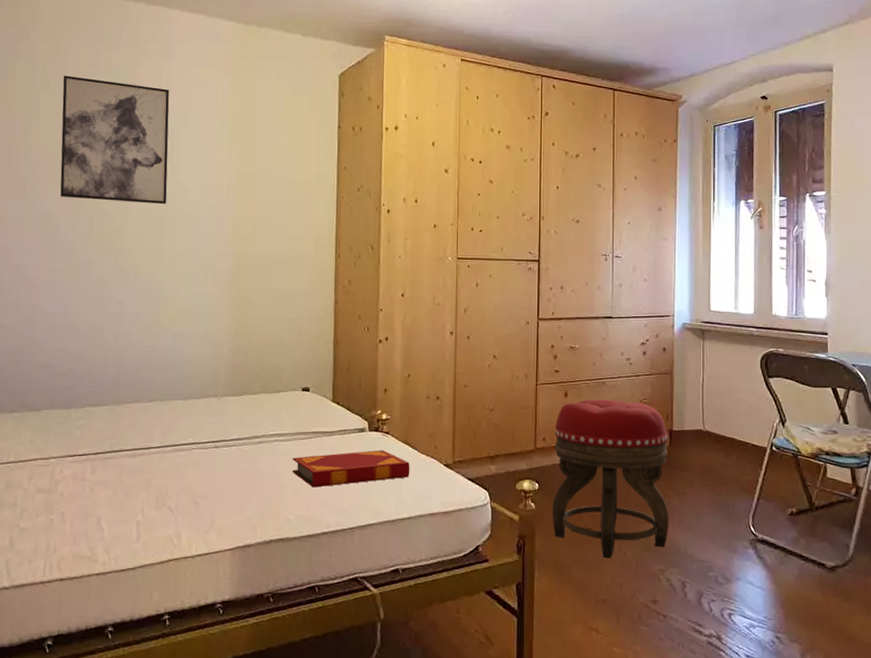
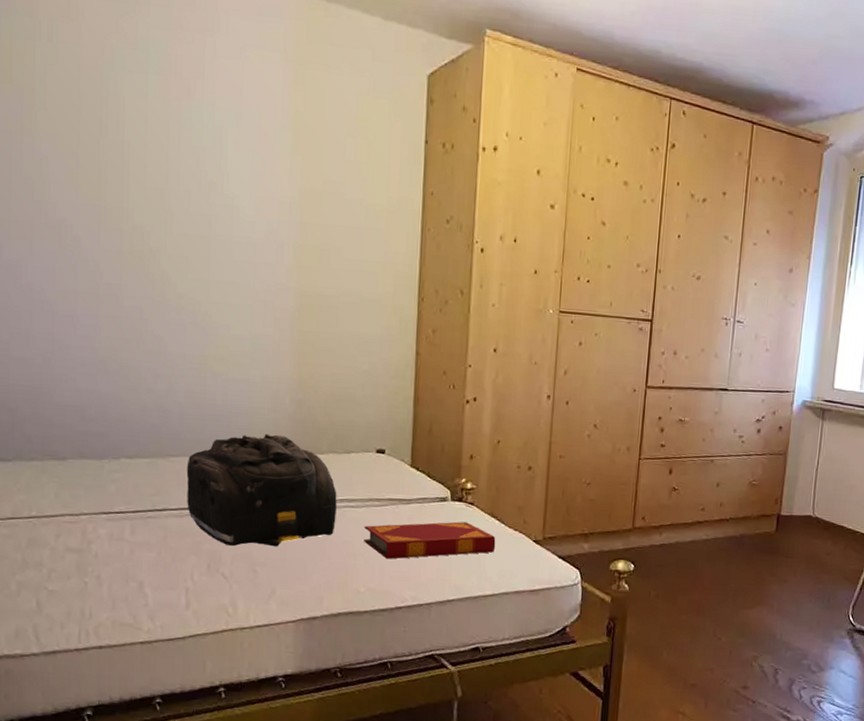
wall art: present [60,75,170,205] -> none [75,43,215,223]
duffel bag: none [139,379,269,481] -> present [186,434,337,547]
footstool: present [551,399,669,559] -> none [645,477,775,644]

